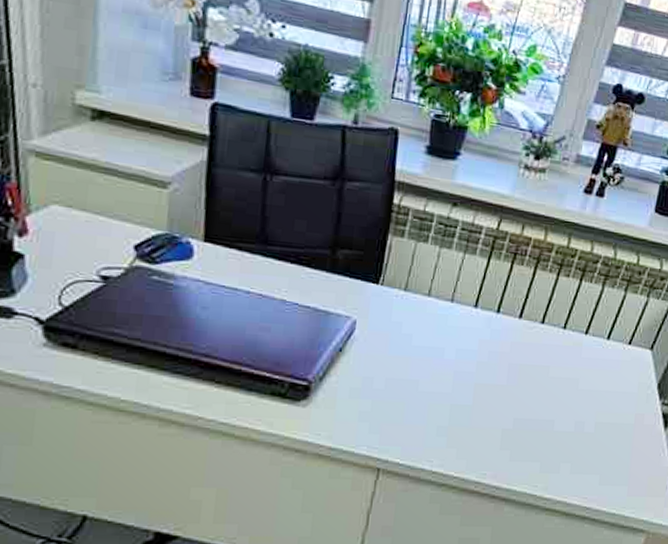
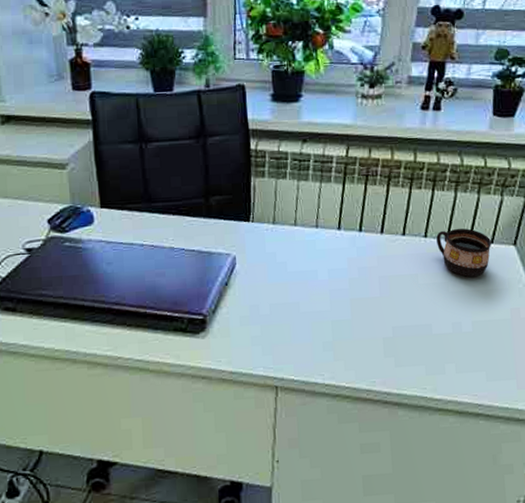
cup: none [574,324,630,376] -> present [436,228,492,277]

